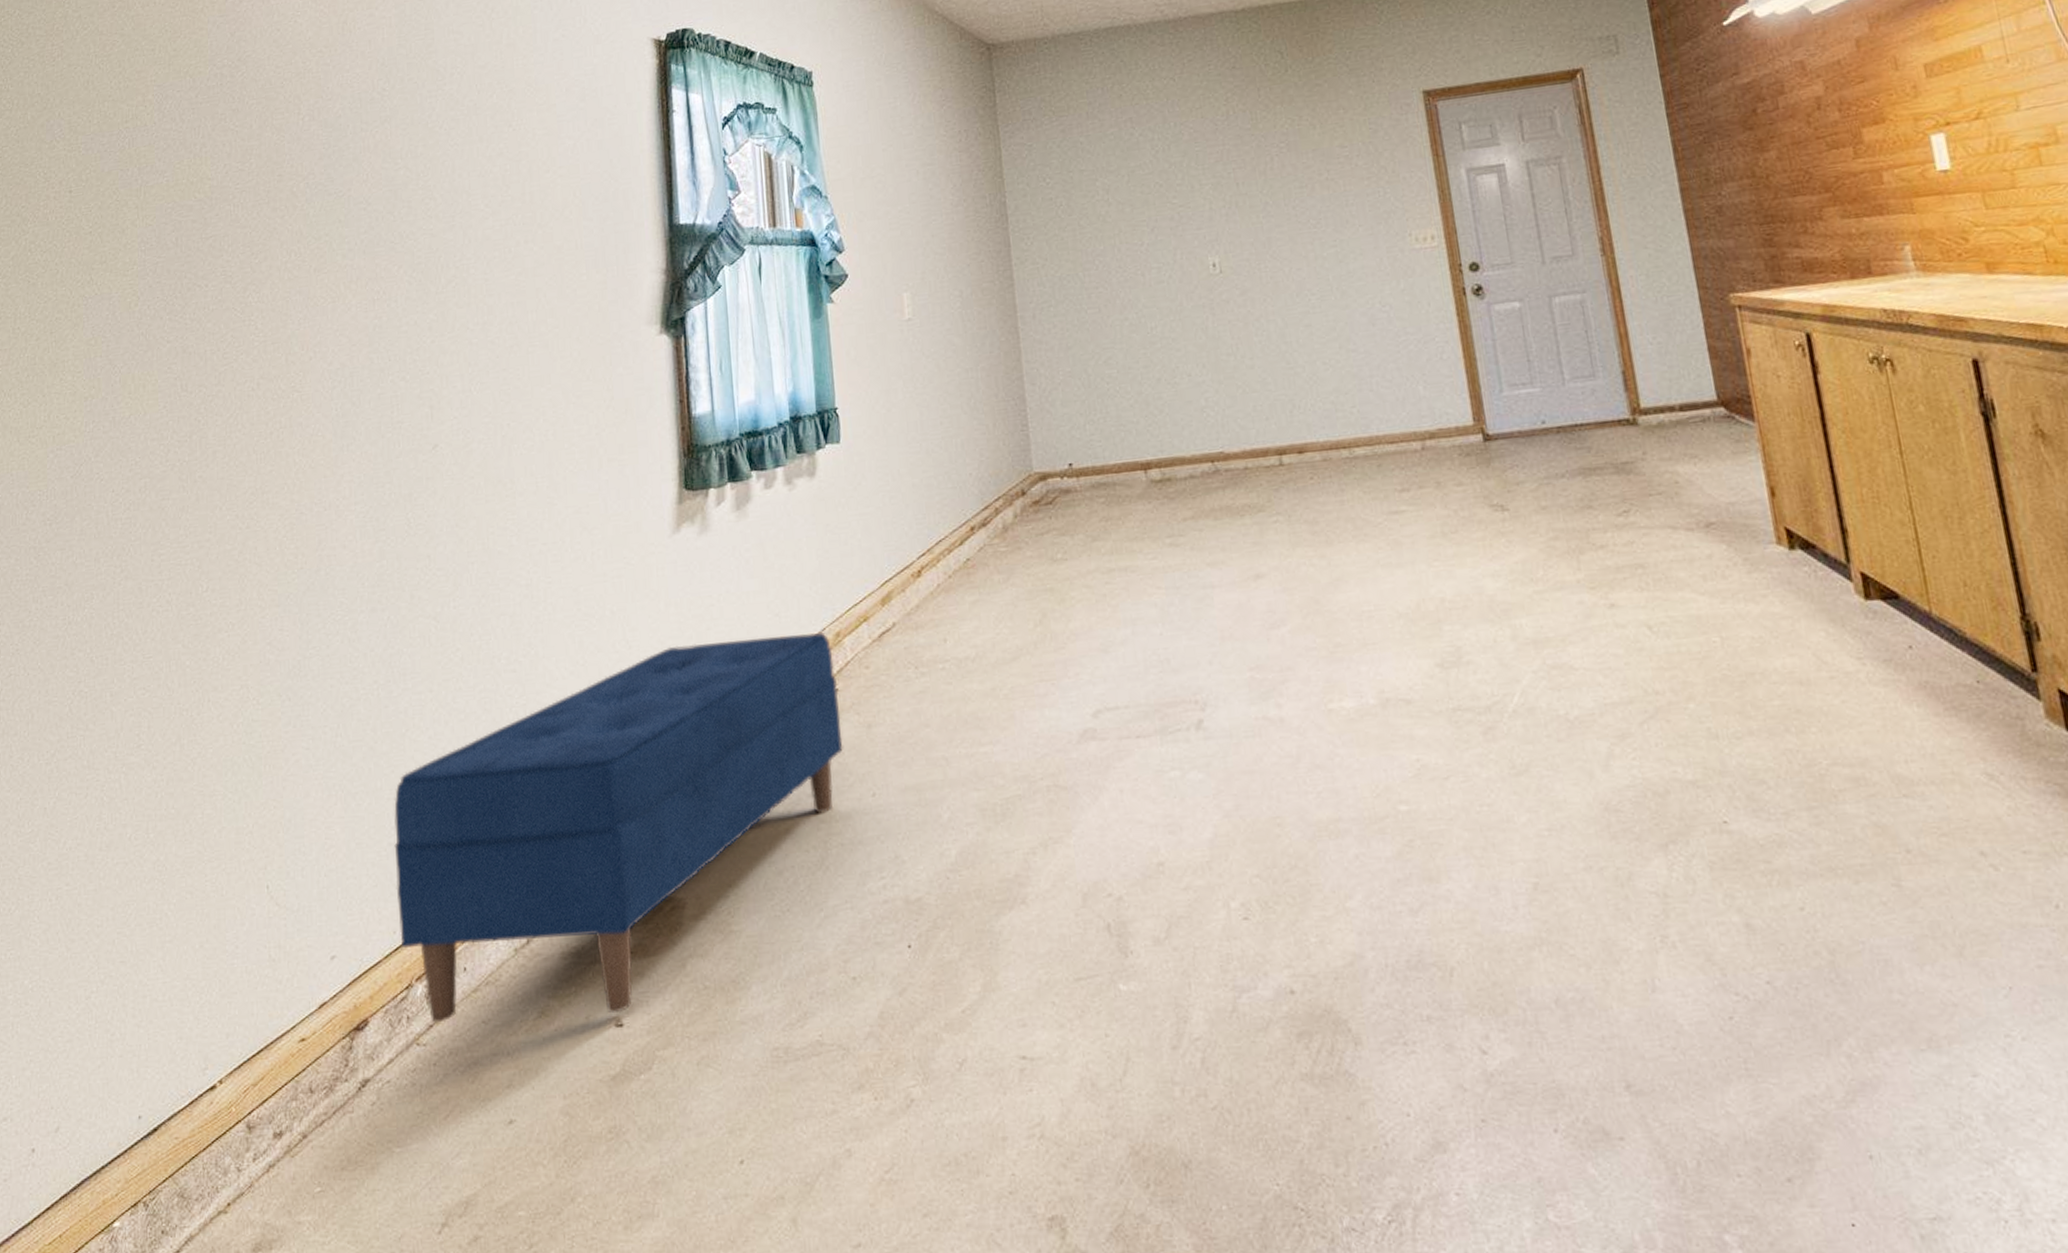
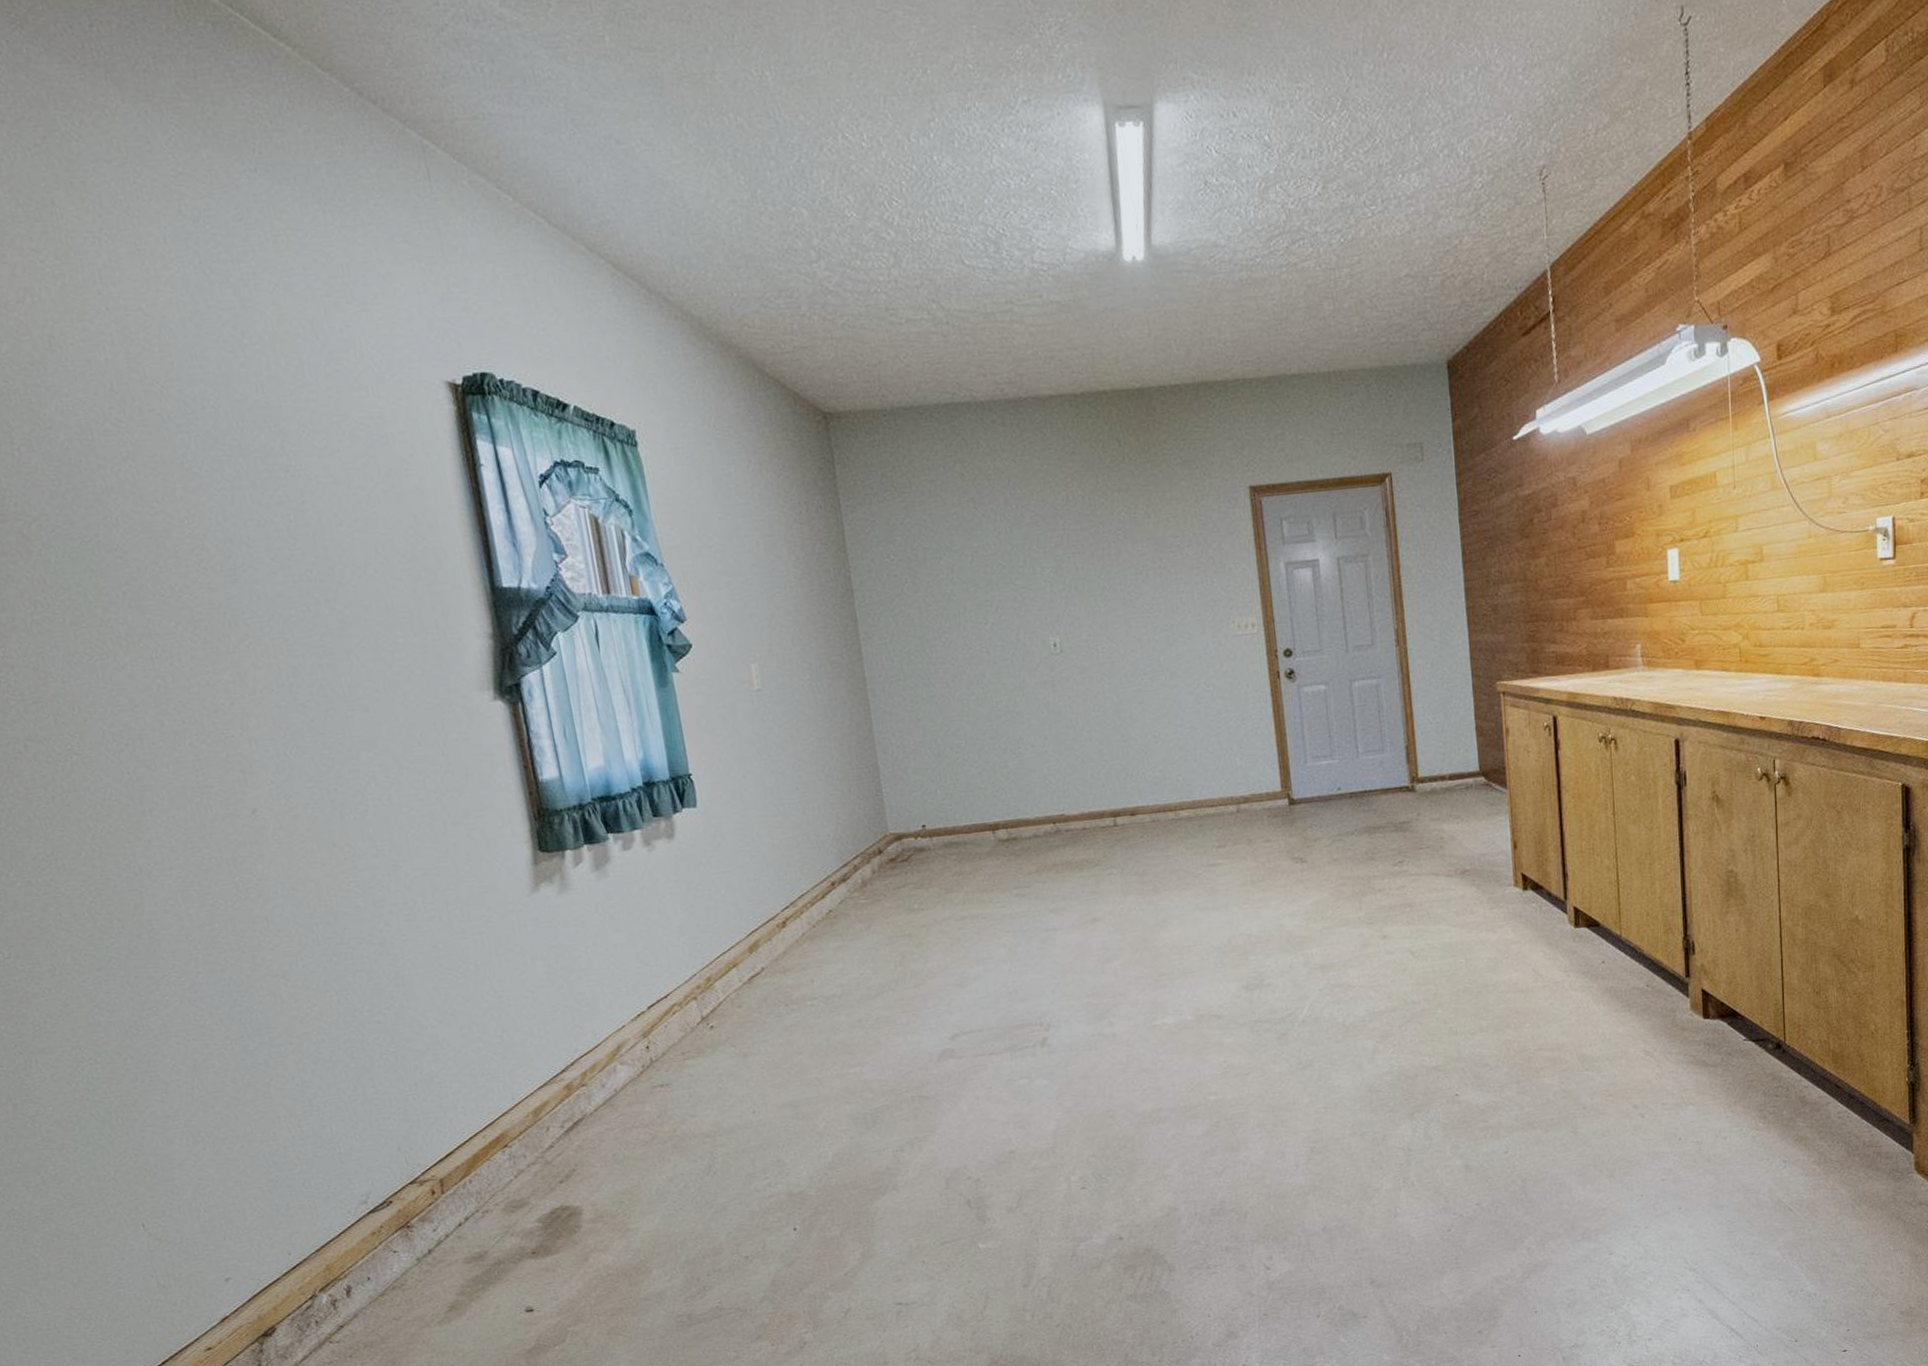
bench: present [394,632,843,1023] -> none [268,978,722,1324]

